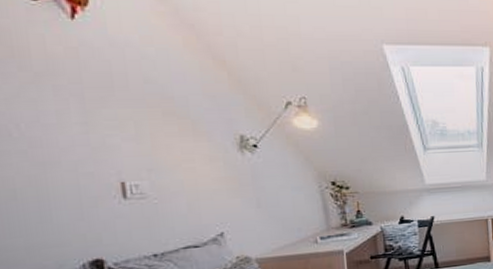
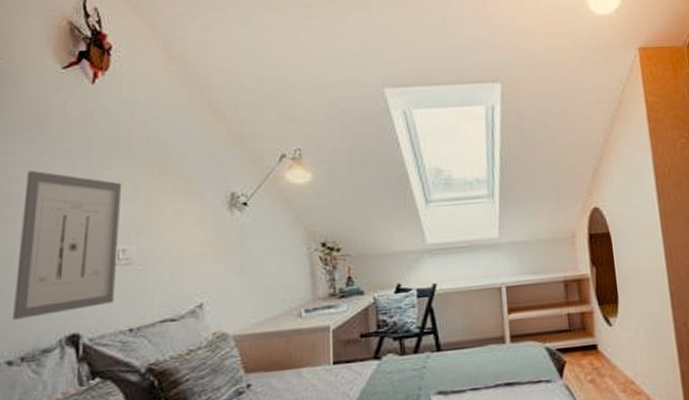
wall art: none [13,106,134,247] -> present [13,170,122,320]

